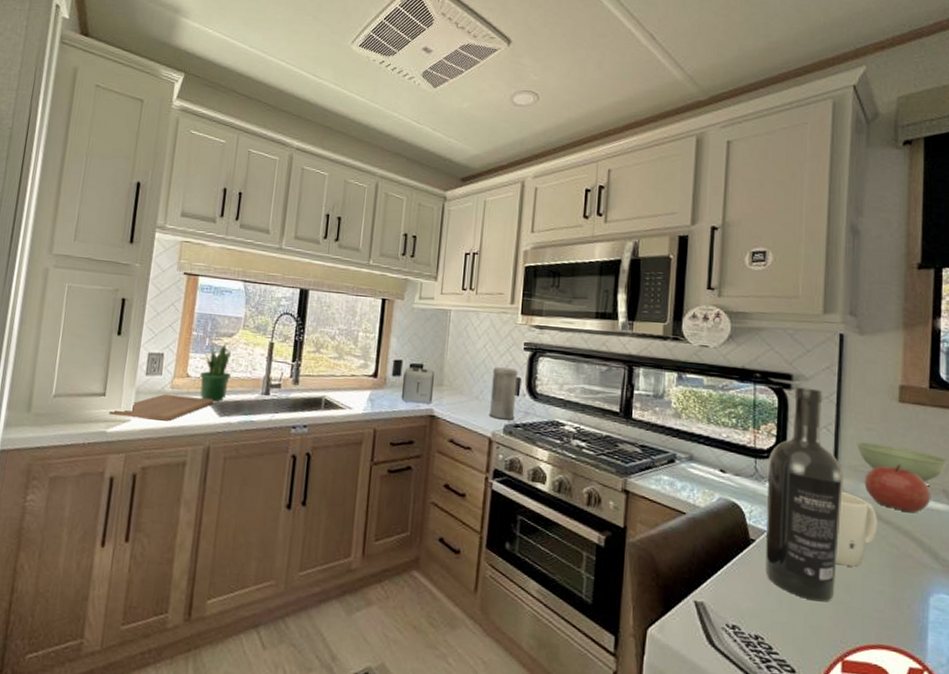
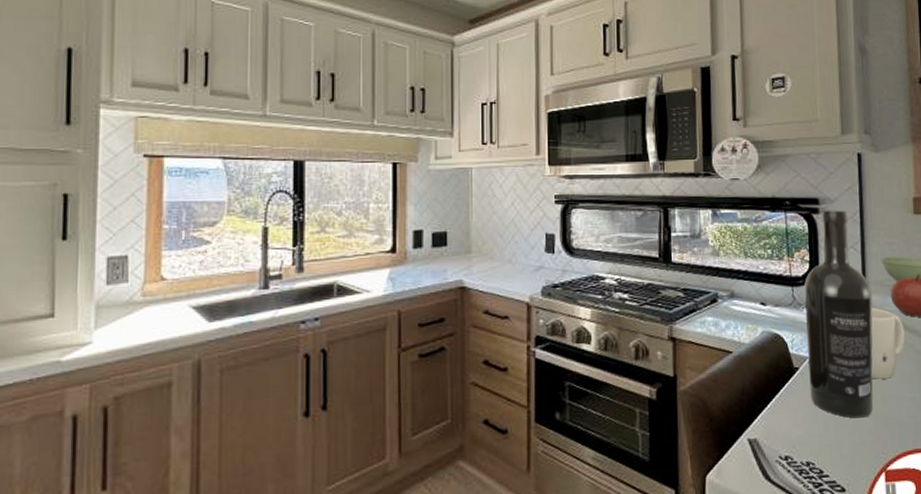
cutting board: present [108,394,214,421] -> none [60,303,199,340]
planter: present [200,342,232,401] -> none [178,233,218,305]
toaster: present [402,367,434,404] -> none [426,236,460,276]
canister: present [488,367,518,420] -> none [524,225,552,282]

